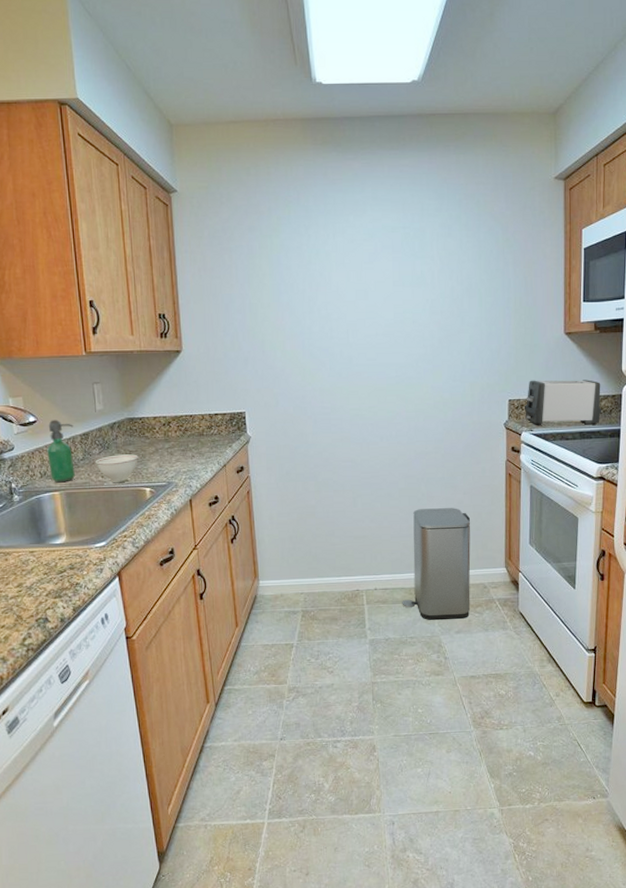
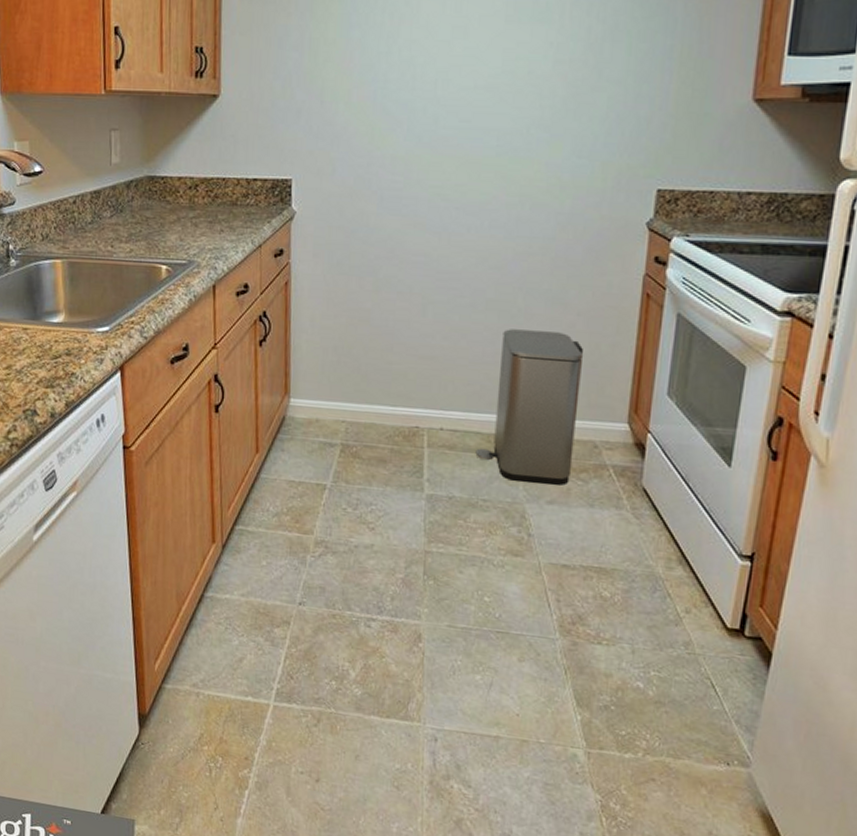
soap dispenser: present [47,419,75,483] -> none [51,171,84,249]
bowl: present [95,454,138,483] -> none [105,220,156,256]
toaster: present [524,380,602,425] -> none [678,164,803,235]

